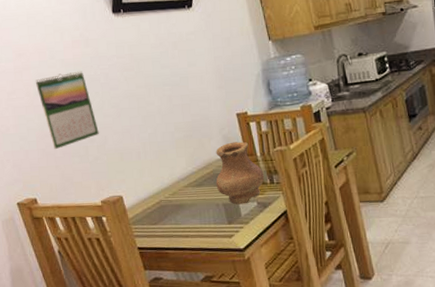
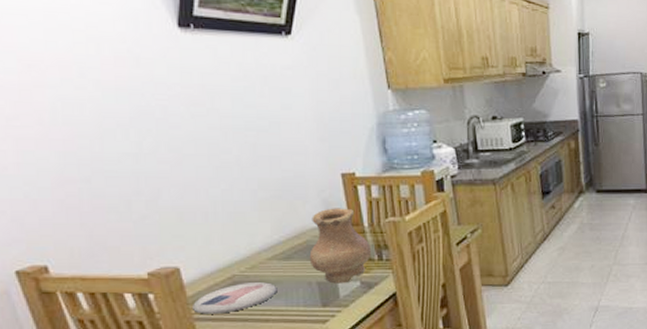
calendar: present [36,71,99,149] -> none [54,98,149,201]
plate: none [133,205,193,232] -> present [193,282,277,314]

